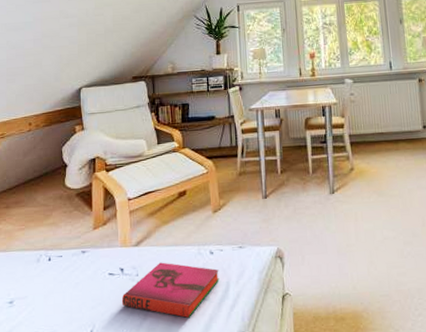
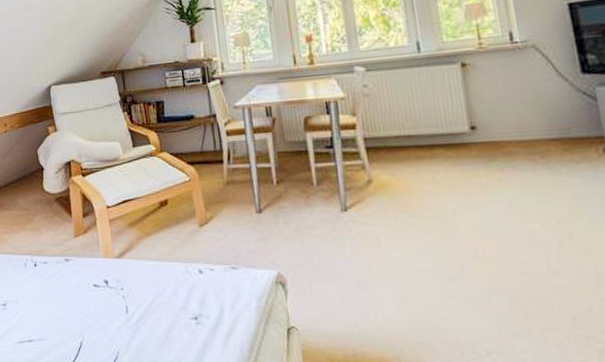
hardback book: present [121,262,220,318] -> none [108,277,212,341]

